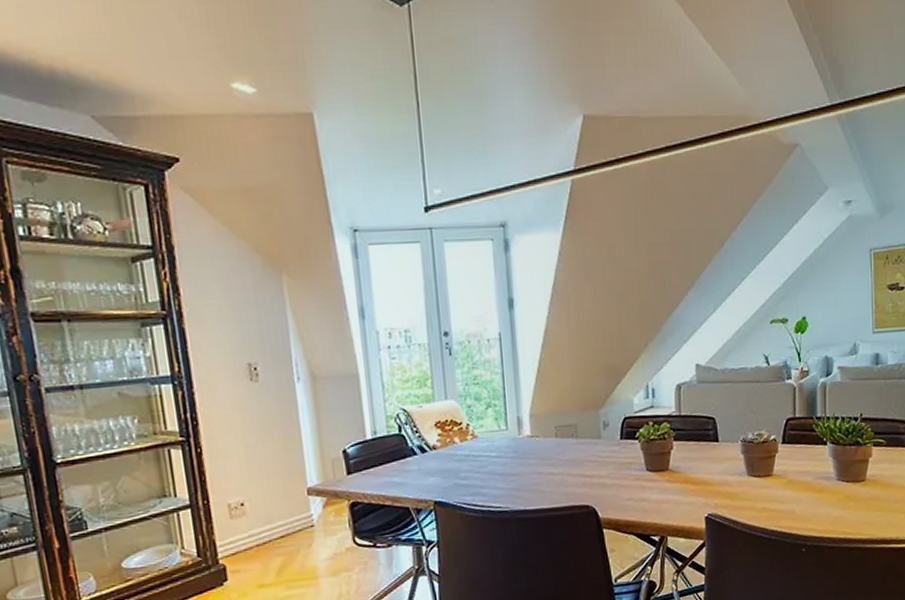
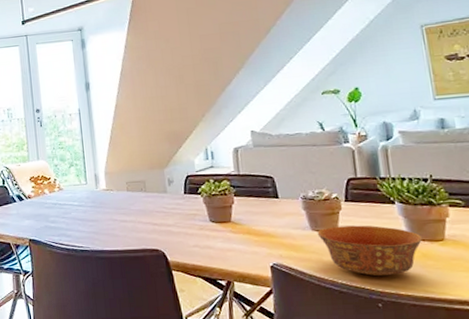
bowl: none [753,468,846,521] -> present [317,225,422,276]

